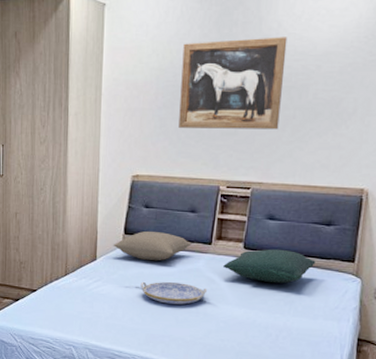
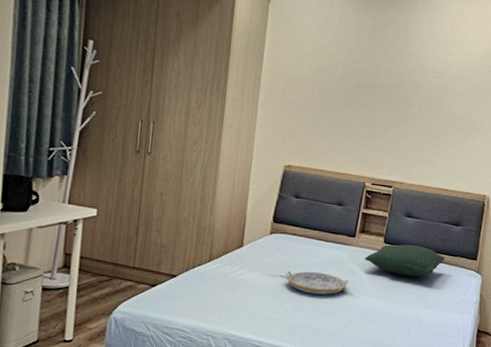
pillow: present [113,230,192,261] -> none [261,220,337,251]
wall art: present [178,37,288,130] -> none [331,48,429,136]

